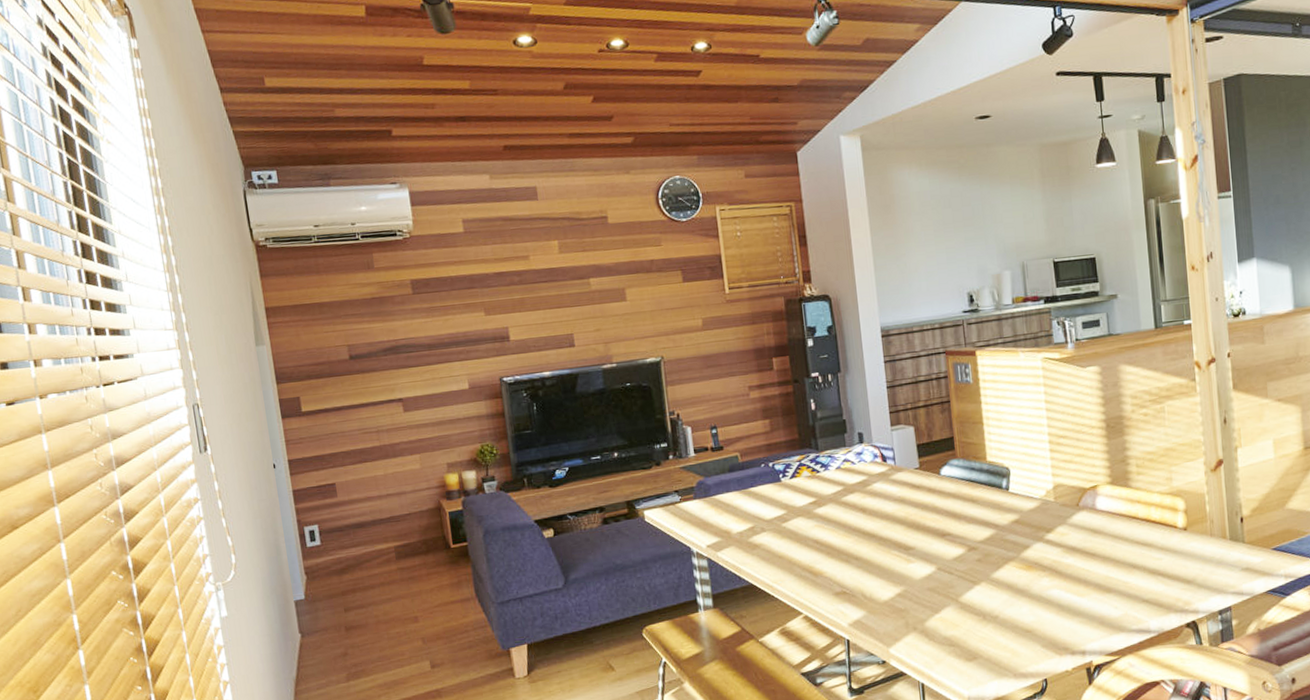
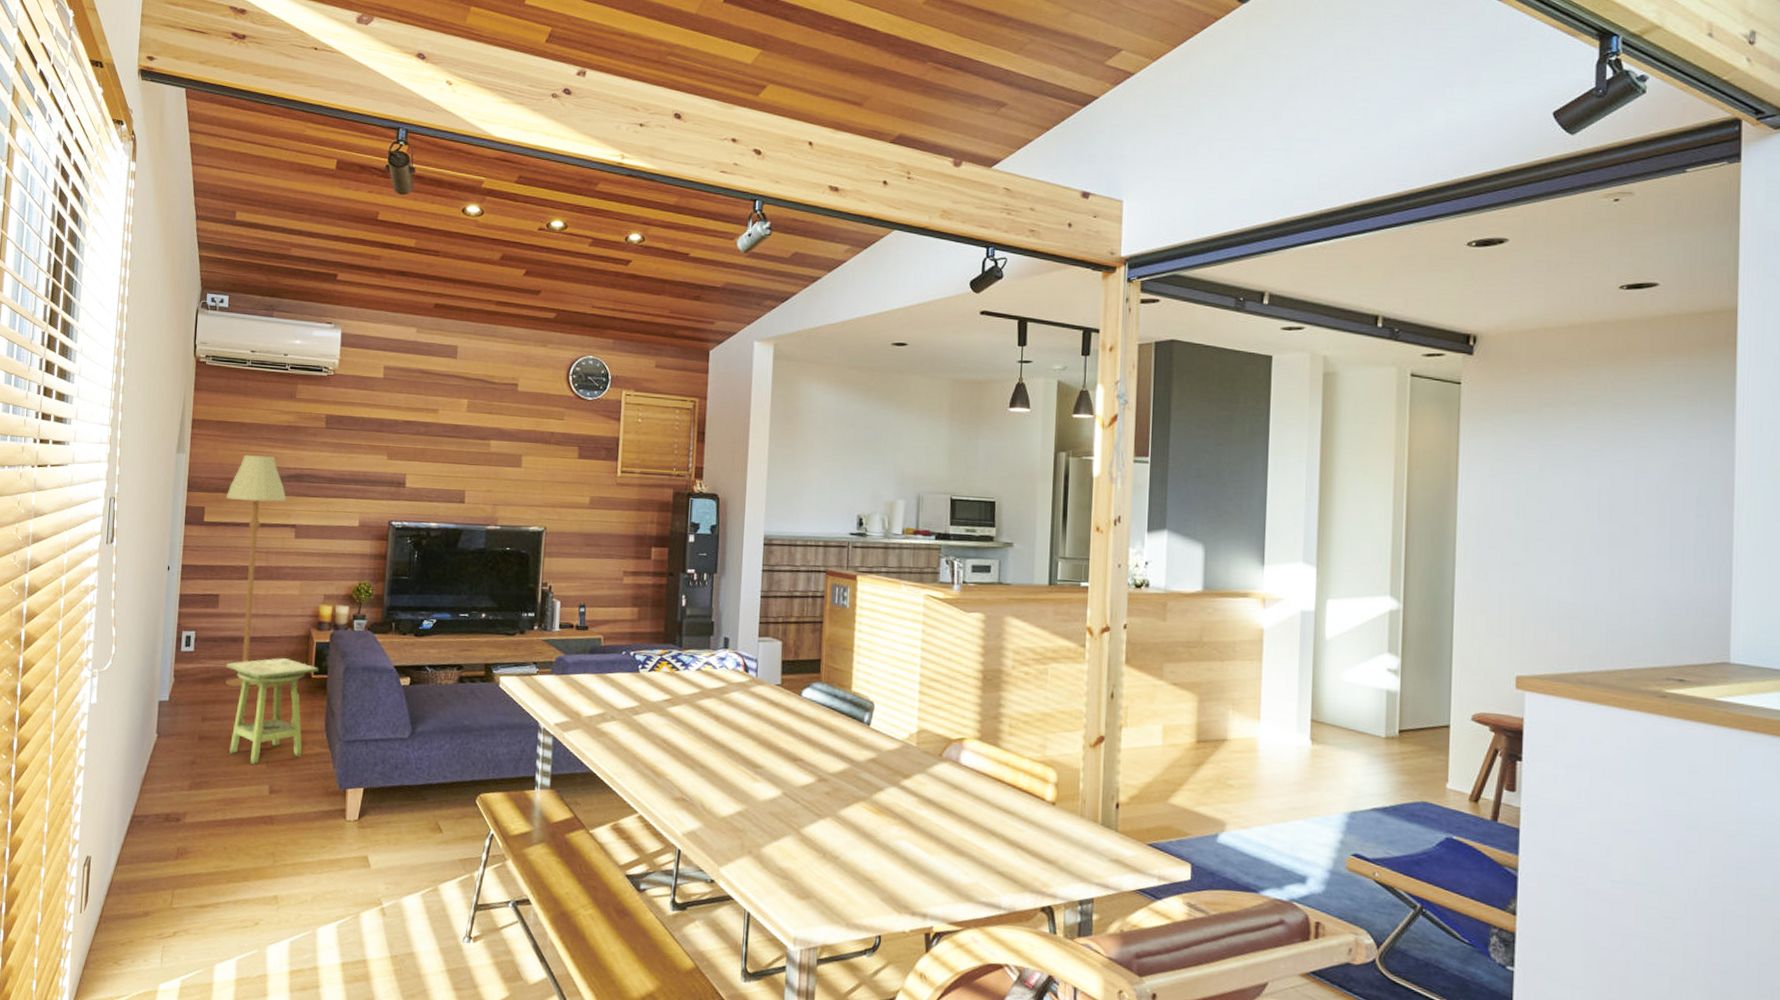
floor lamp: none [320,333,394,573] -> present [224,455,286,688]
side table: none [358,533,458,644] -> present [225,657,319,765]

